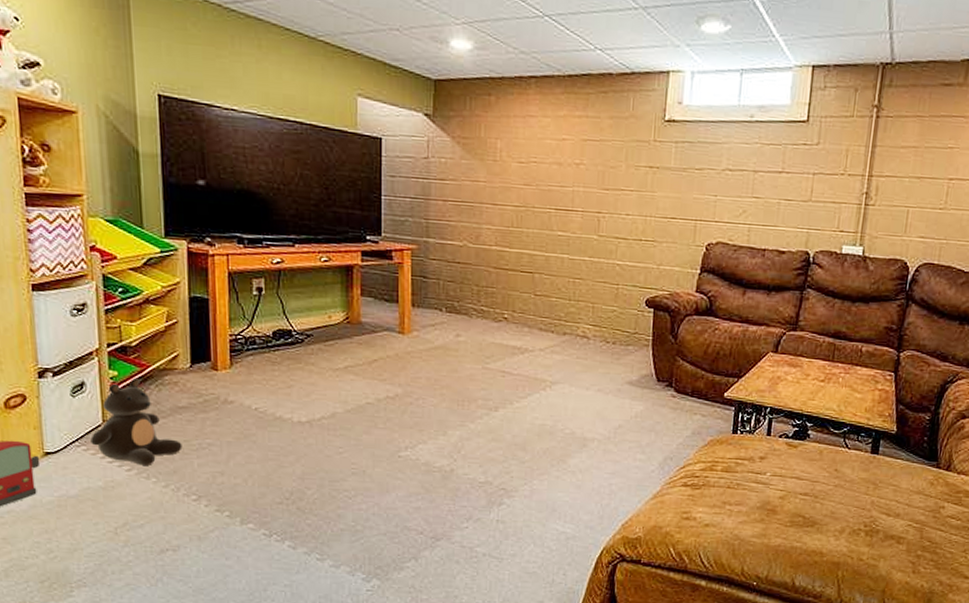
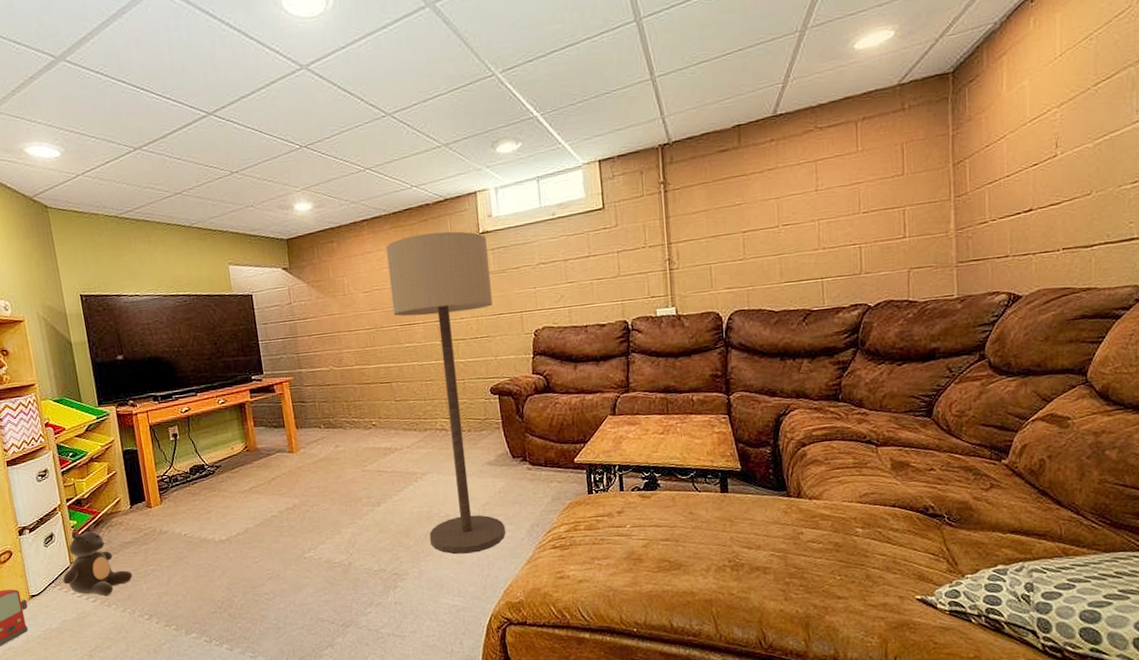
floor lamp: none [548,107,671,479] -> present [385,231,505,554]

